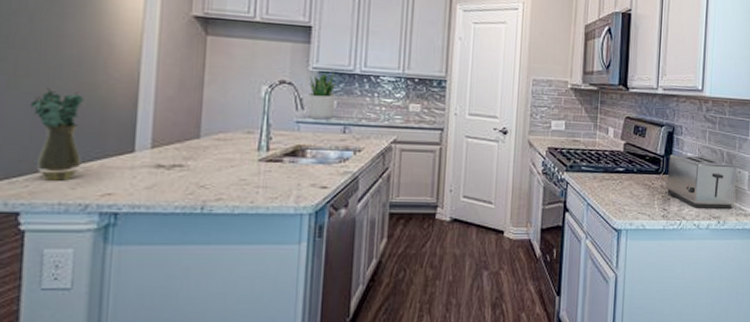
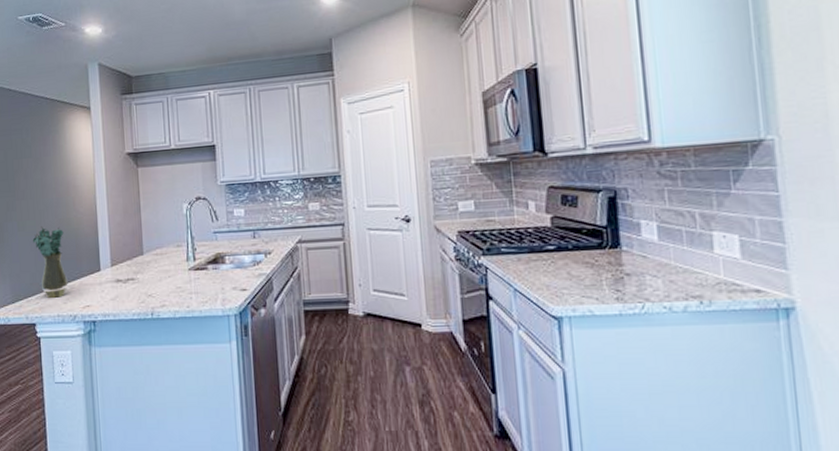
planter: present [307,72,336,120] -> none [219,183,245,229]
toaster: present [666,154,737,209] -> none [614,221,722,287]

